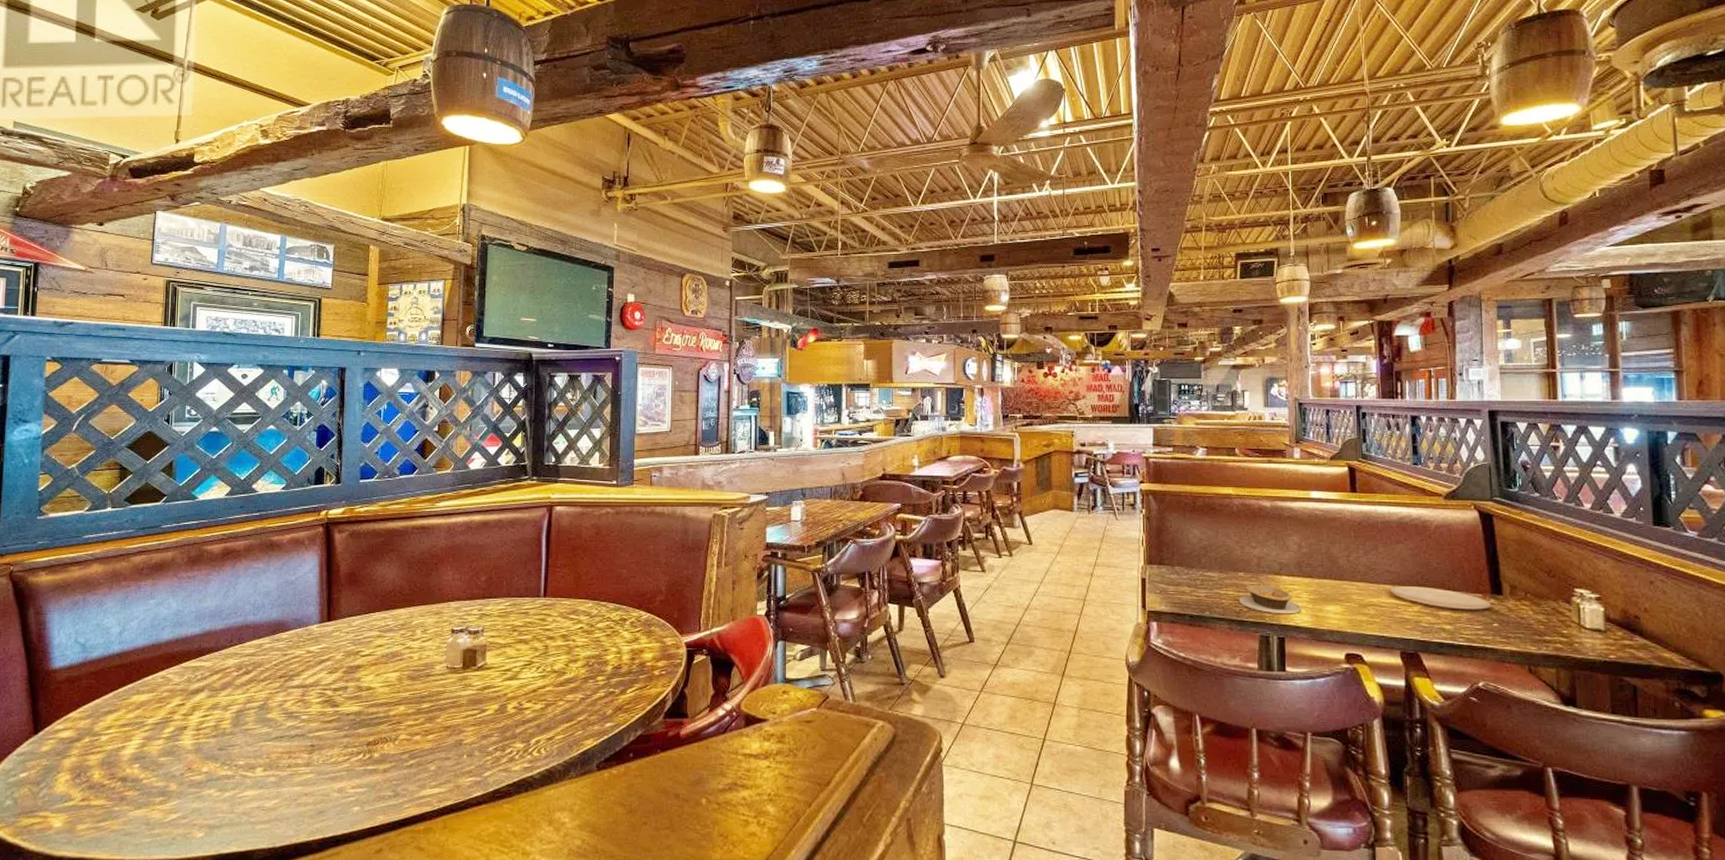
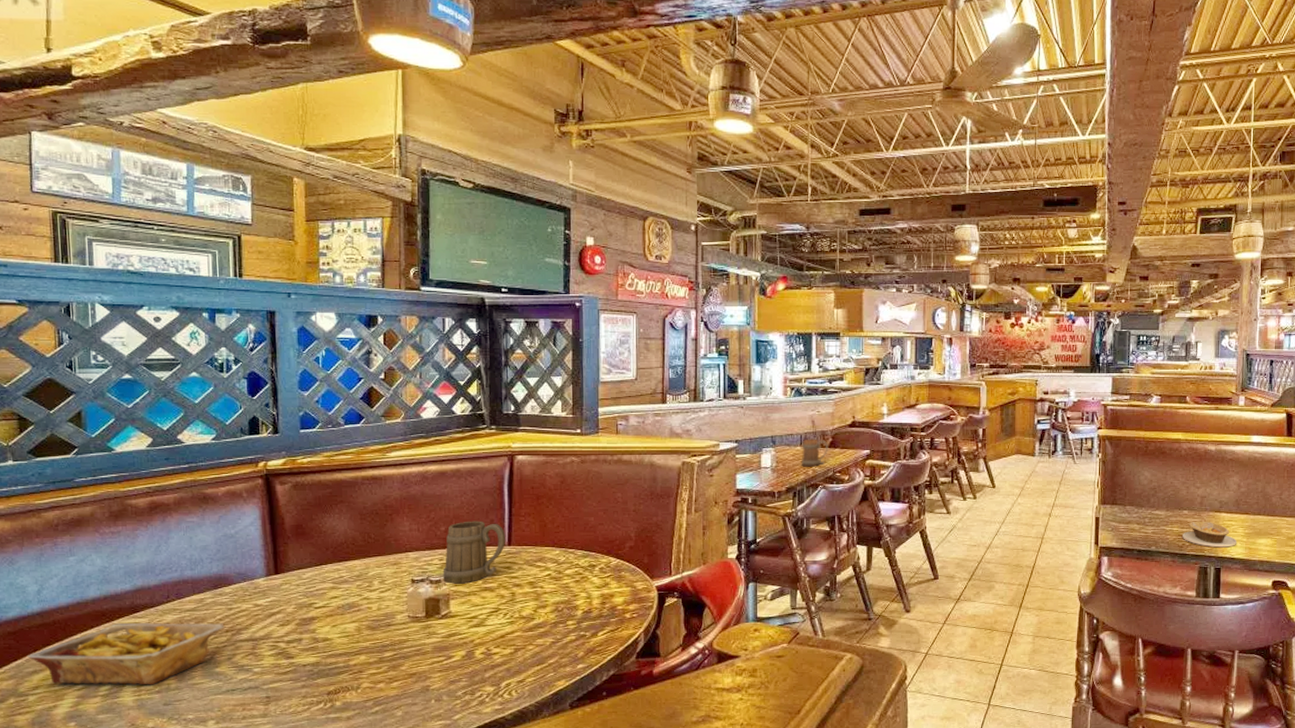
french fries: none [104,665,280,729] -> present [26,622,226,685]
beer mug: none [481,571,541,635] -> present [443,521,505,584]
beer mug: none [831,493,858,522] -> present [801,440,828,468]

